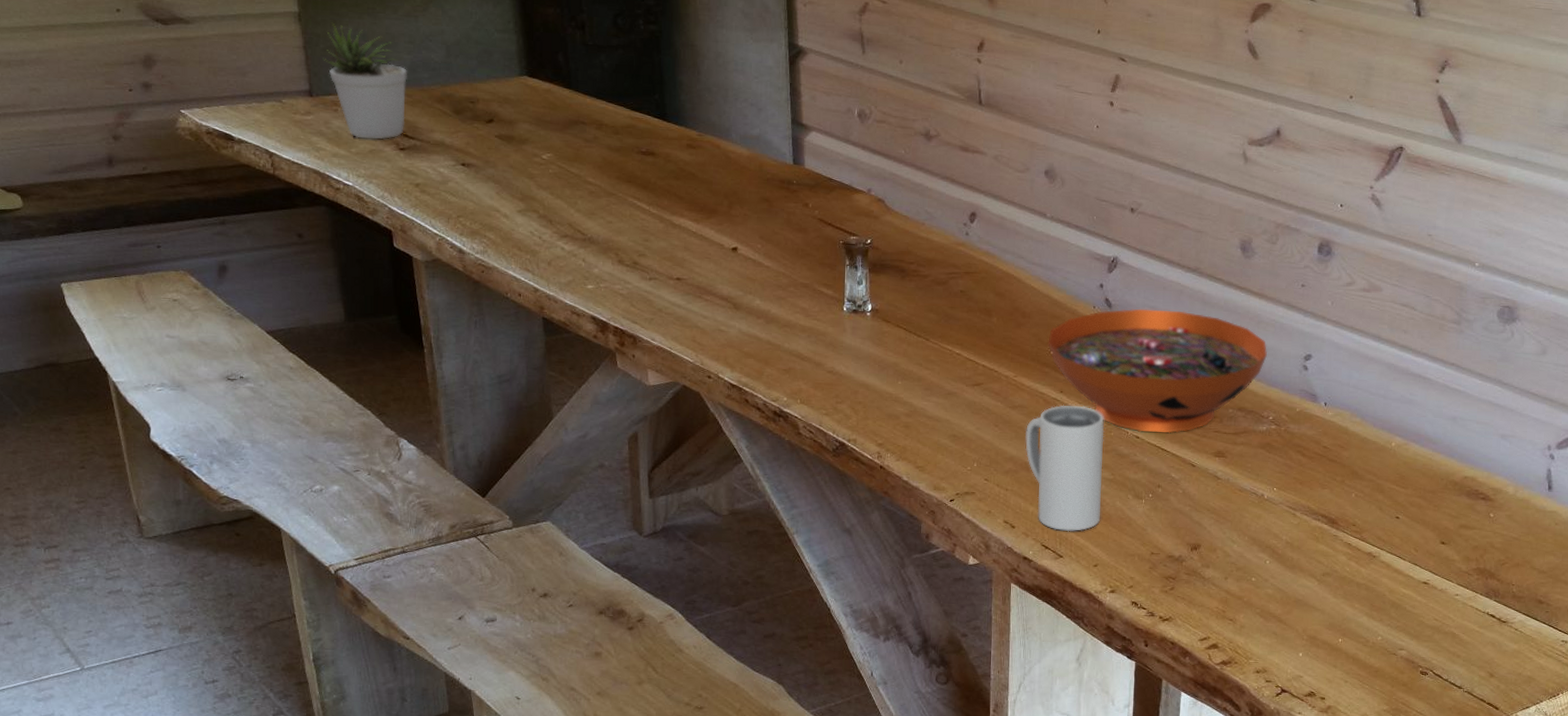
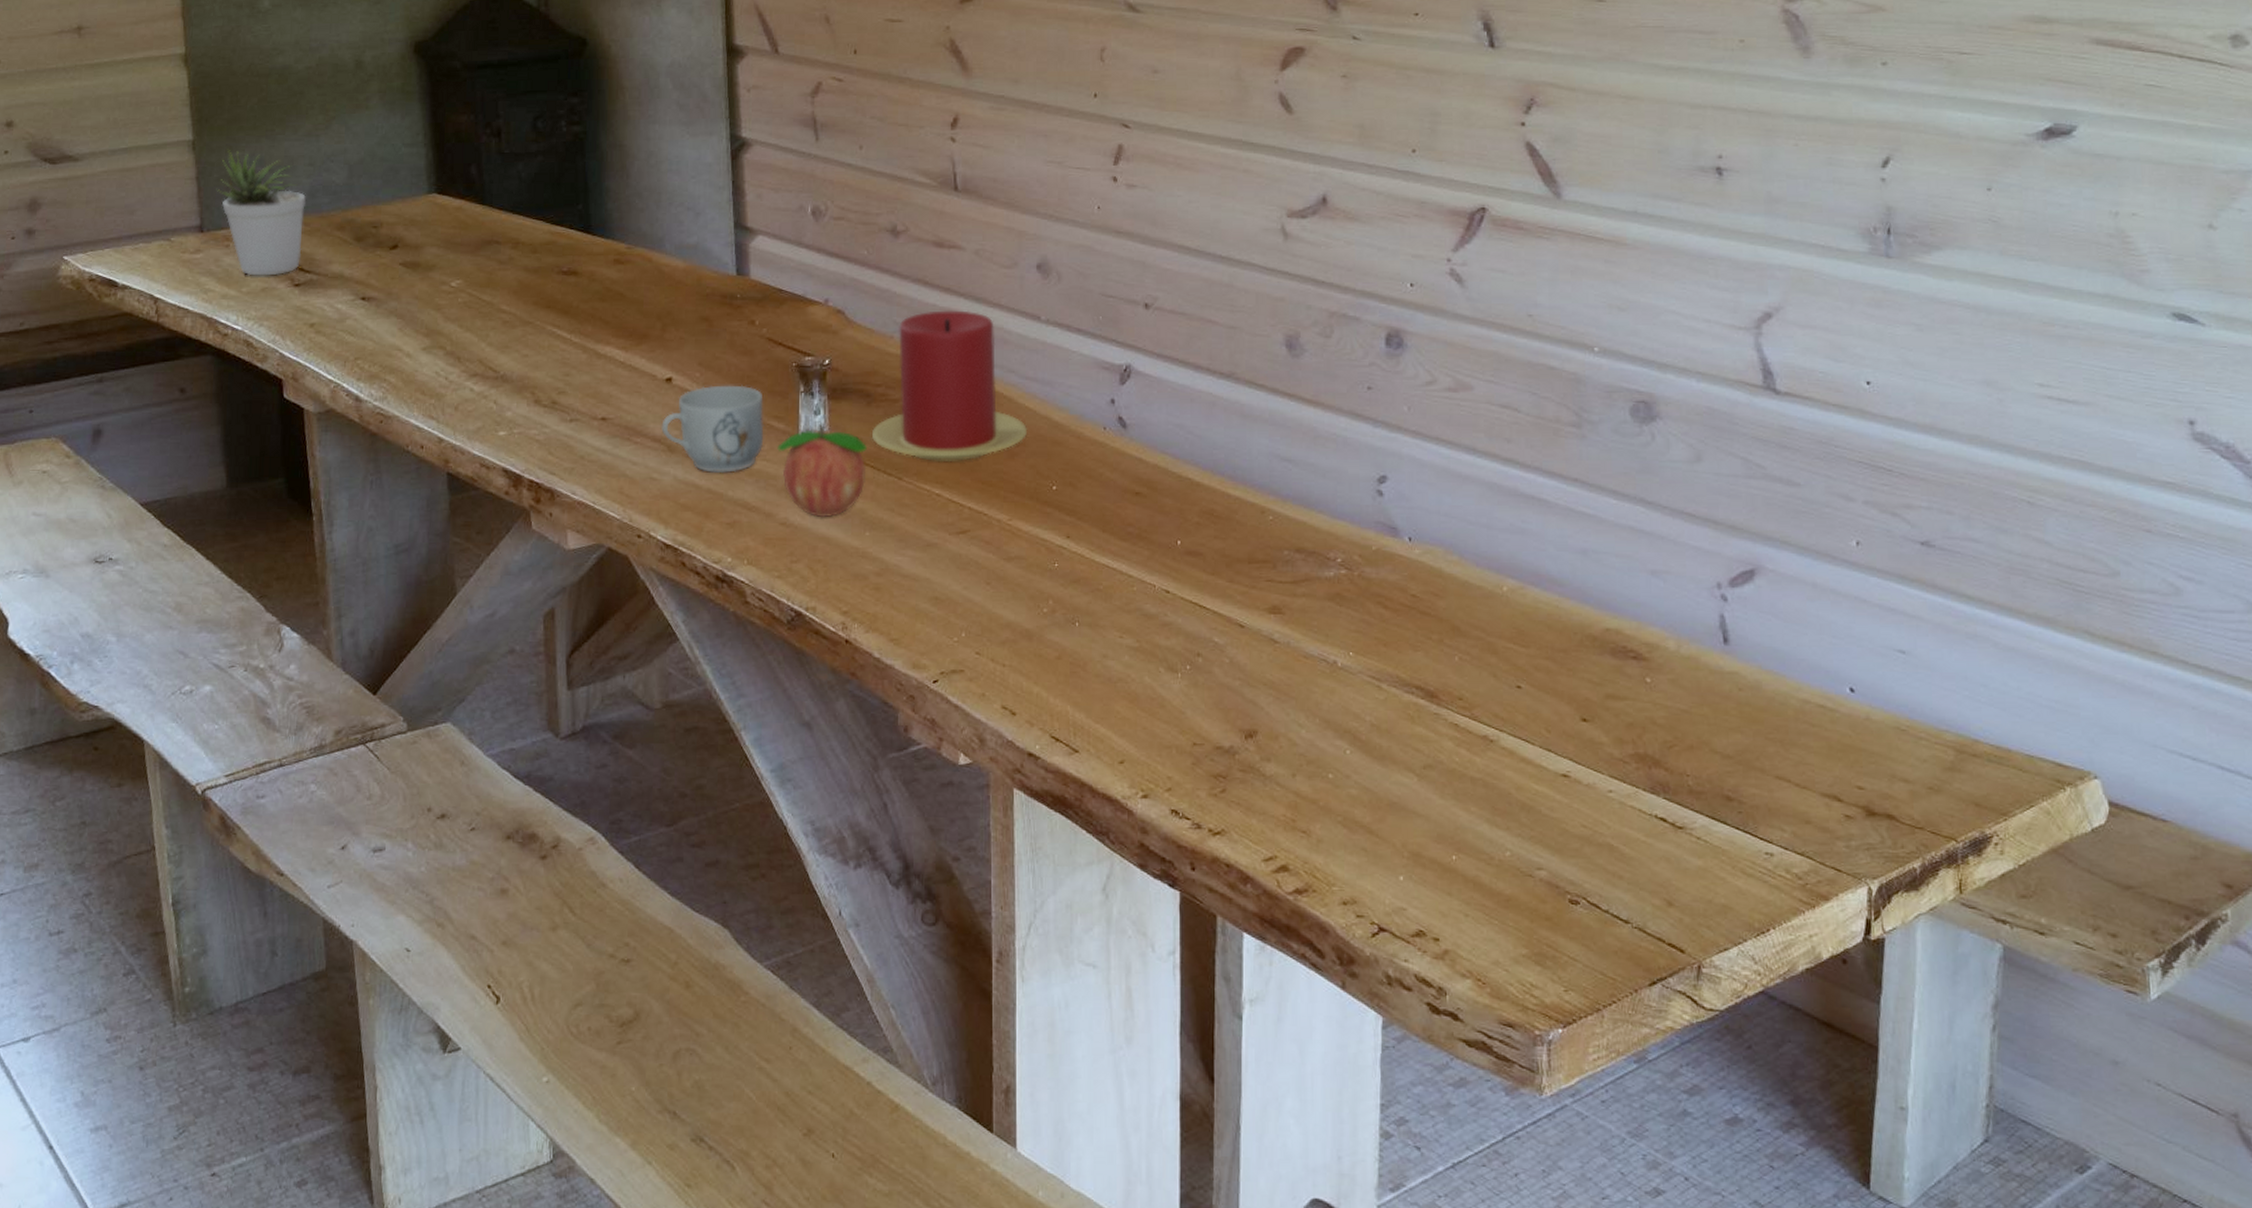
mug: none [728,256,816,328] -> present [661,385,764,473]
fruit: none [826,291,901,369] -> present [777,423,867,518]
candle: none [904,204,1033,328] -> present [871,310,1028,461]
mug: present [1025,405,1105,532] -> none [1025,553,1126,719]
decorative bowl: present [1048,308,1267,433] -> none [1049,427,1329,585]

